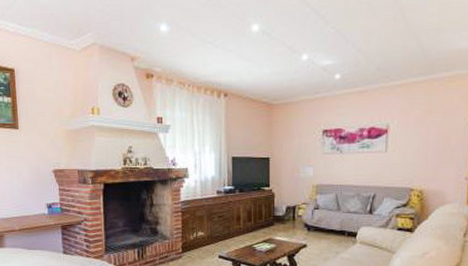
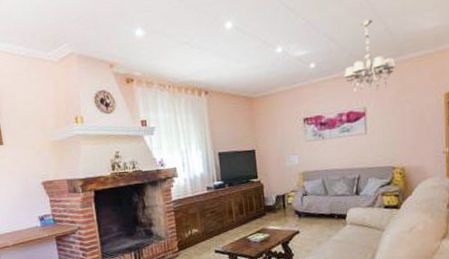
chandelier: none [369,34,425,112] -> present [344,19,396,95]

